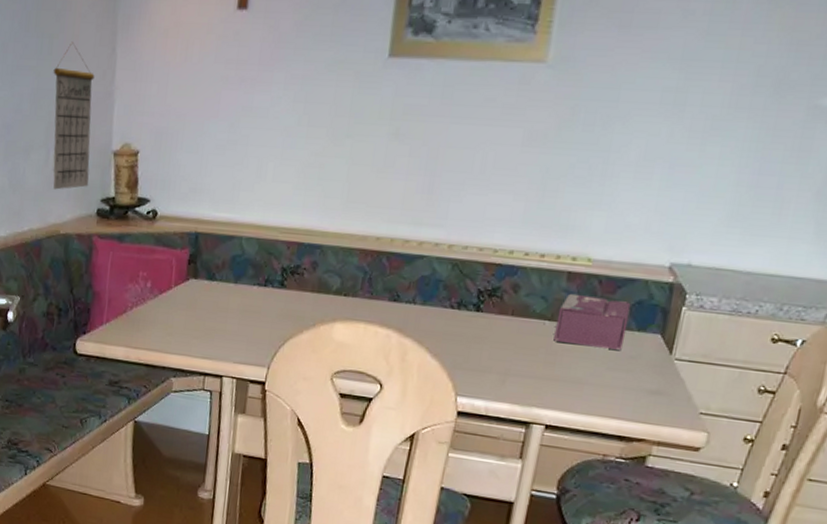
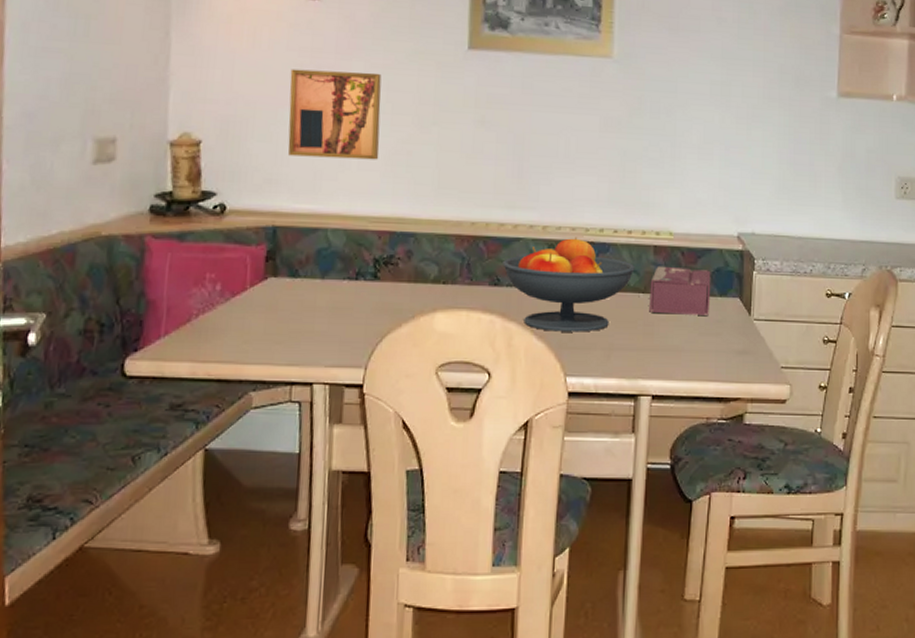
calendar: present [53,41,95,190] -> none [90,23,144,186]
wall art: none [211,81,301,172] -> present [288,69,382,160]
fruit bowl: none [404,258,544,355] -> present [503,237,635,332]

